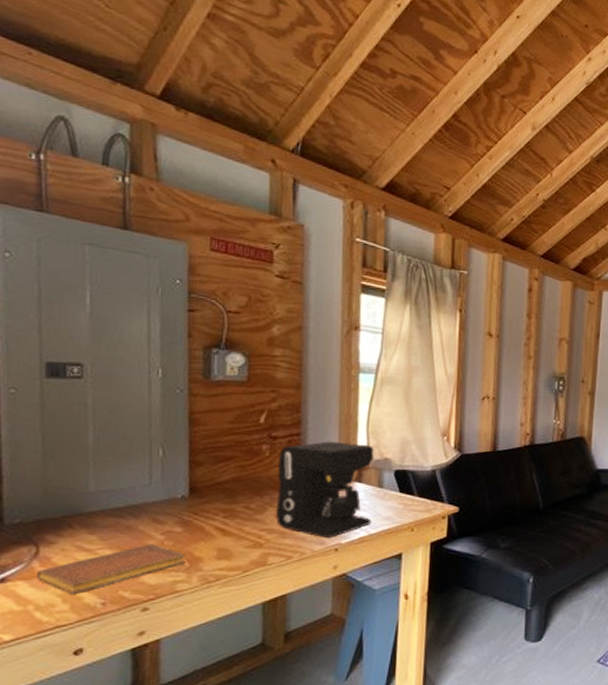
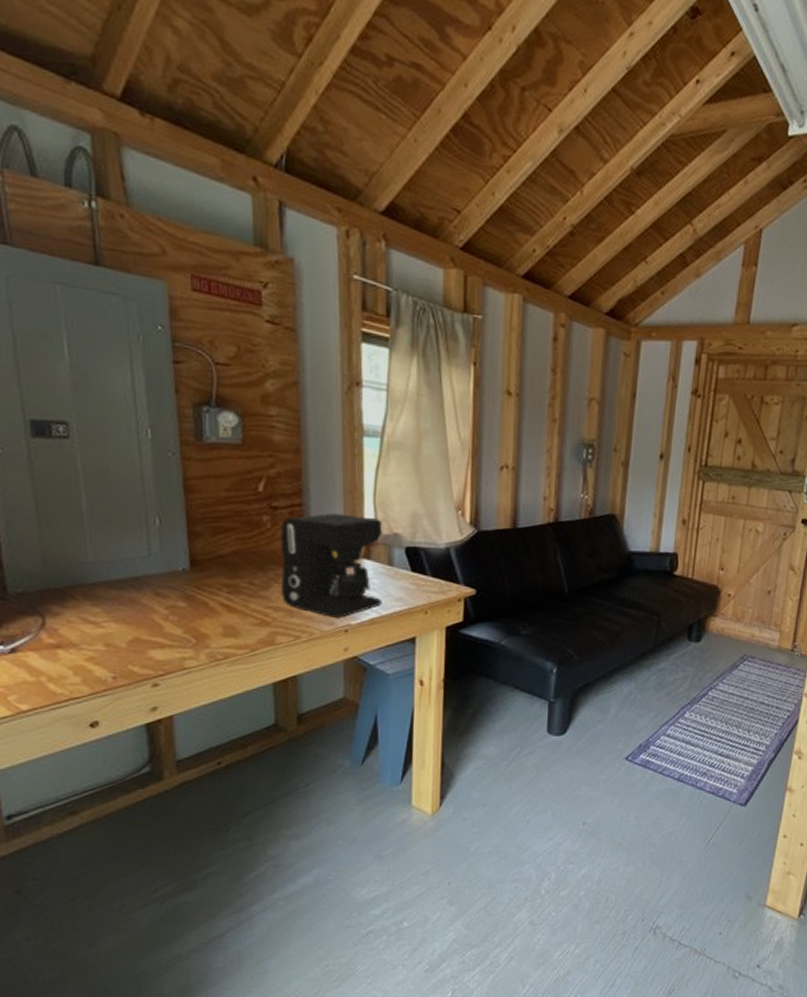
notebook: present [37,544,186,594] -> none [46,618,192,667]

